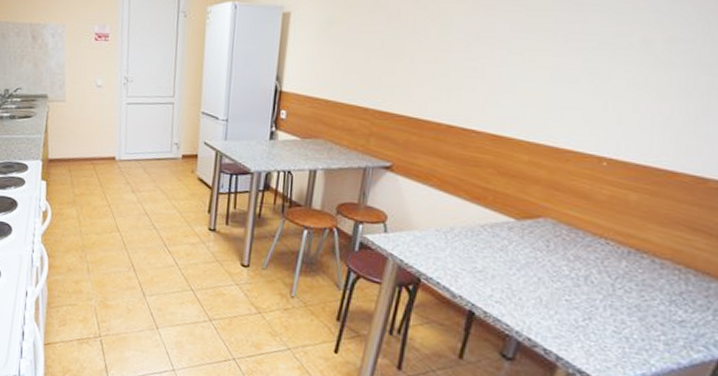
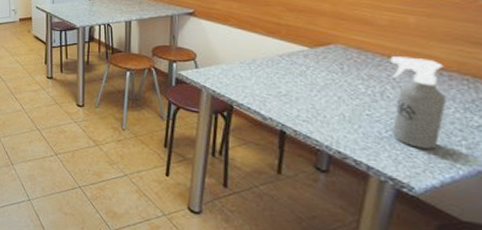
spray bottle: none [589,237,657,343] -> present [390,56,447,149]

